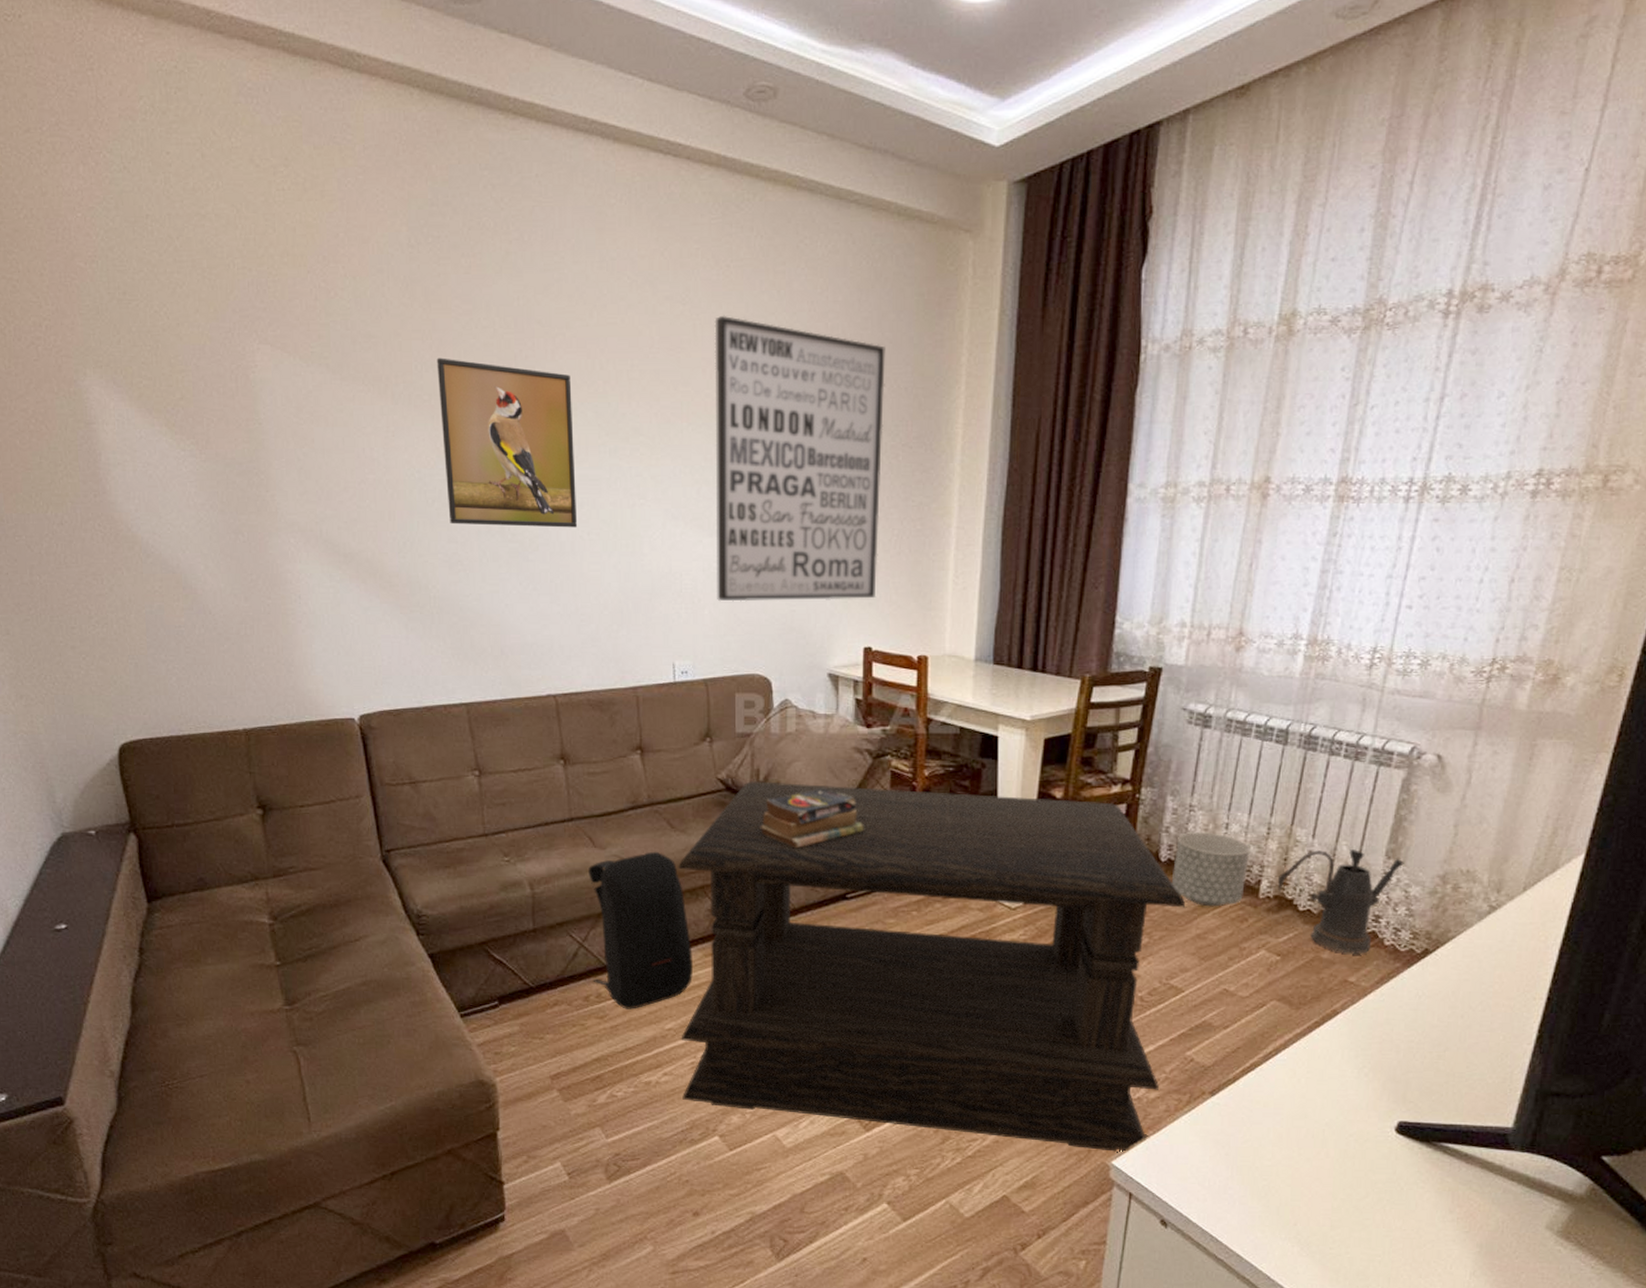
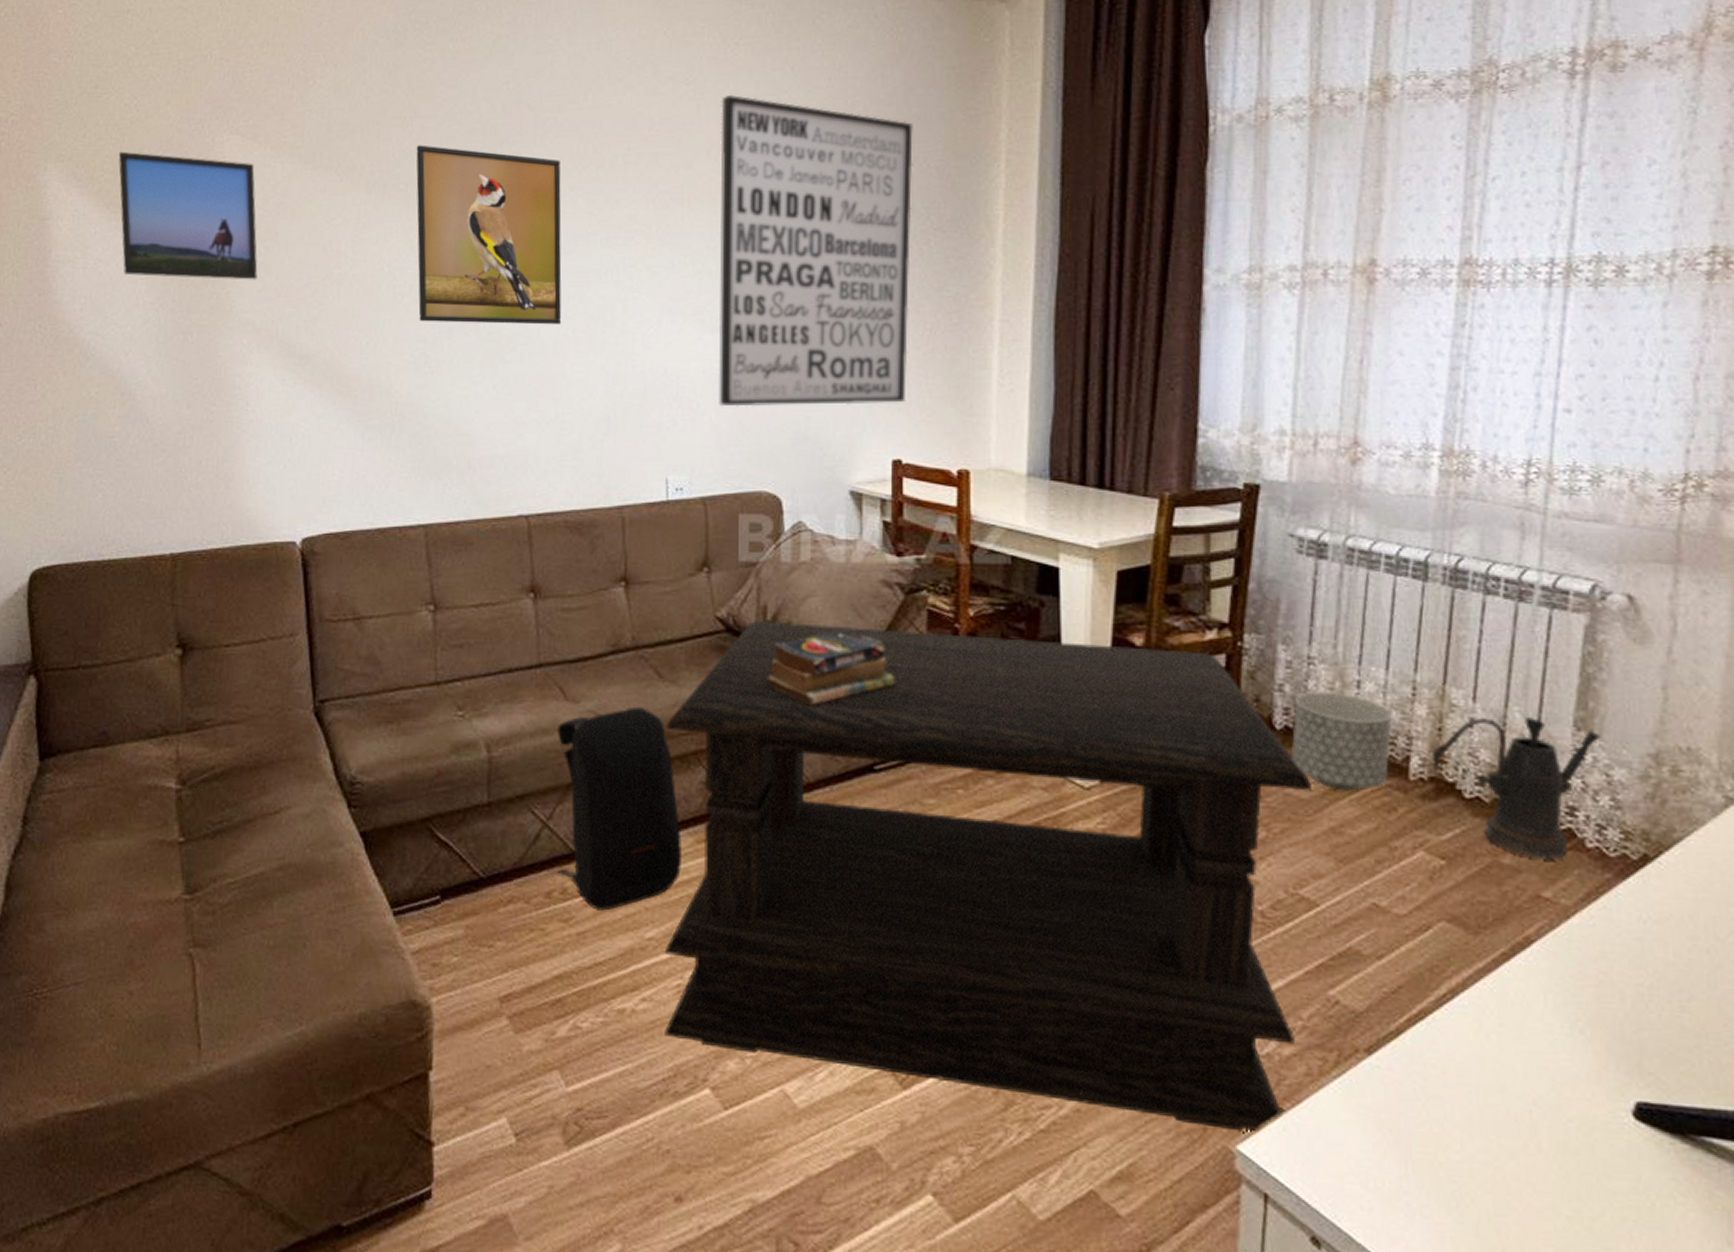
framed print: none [154,358,298,484] -> present [118,151,258,280]

